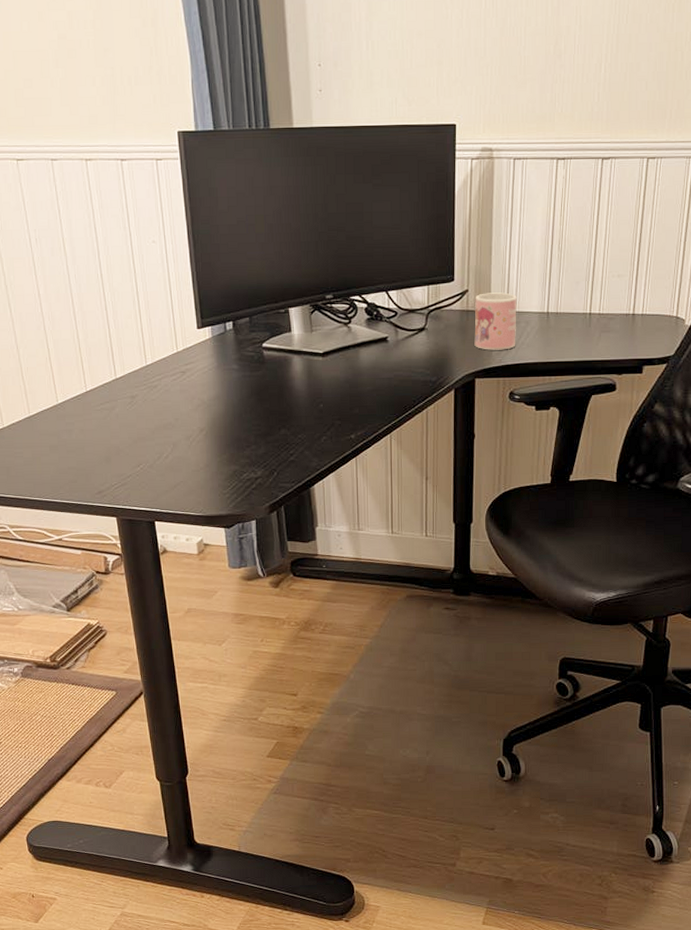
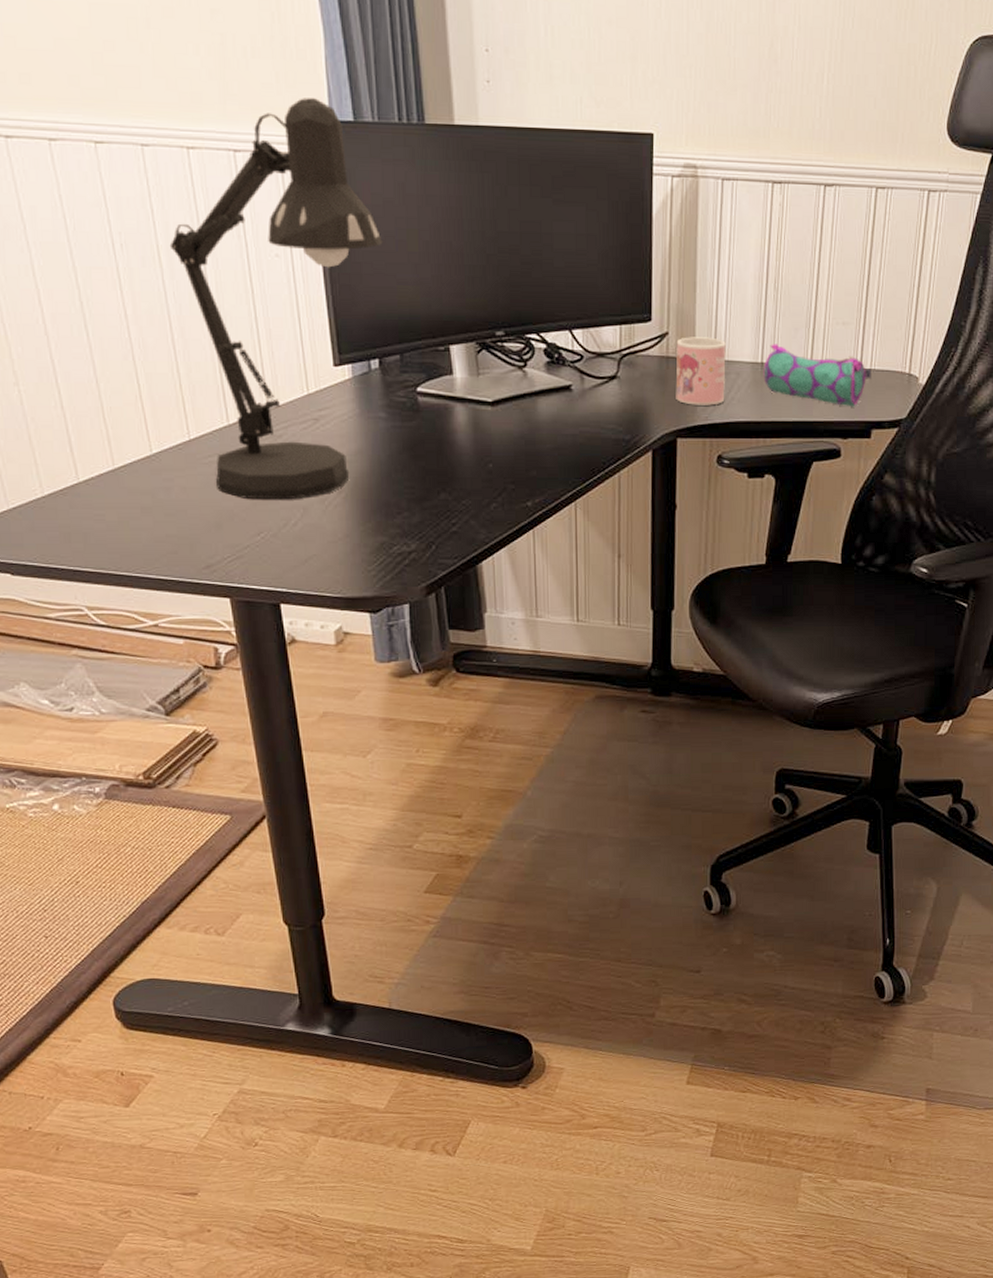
desk lamp: none [72,114,236,438] -> present [169,98,383,500]
pencil case: none [549,296,643,347] -> present [763,344,871,407]

